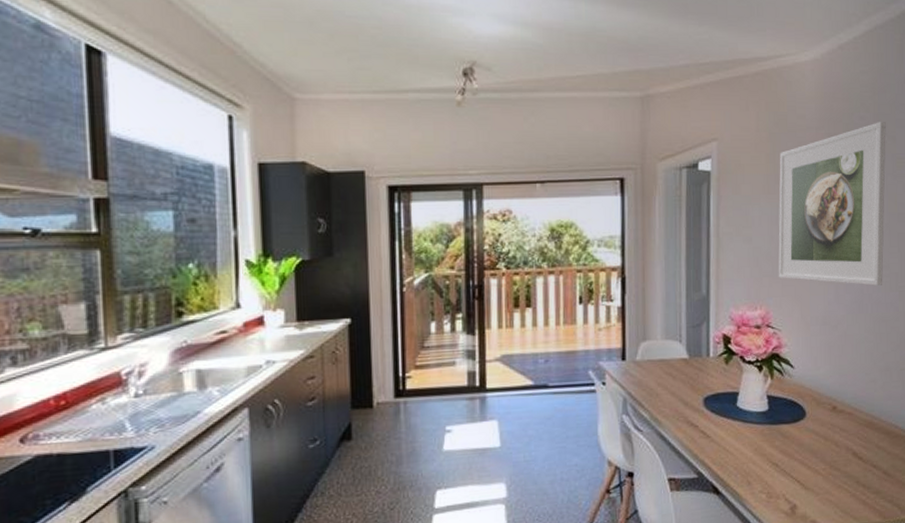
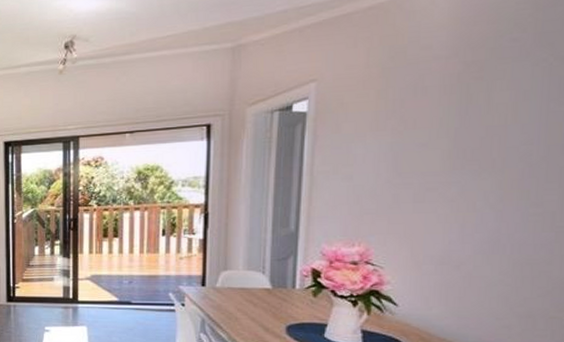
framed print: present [778,122,886,286] -> none [383,41,553,225]

